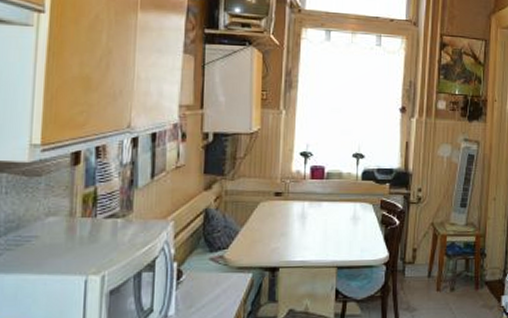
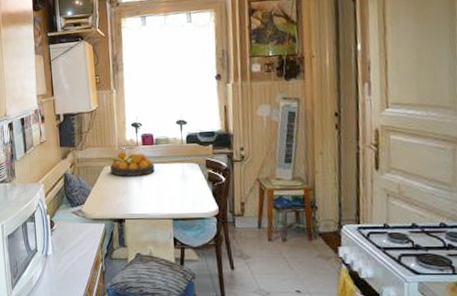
fruit bowl: none [267,185,322,215] -> present [109,151,155,176]

